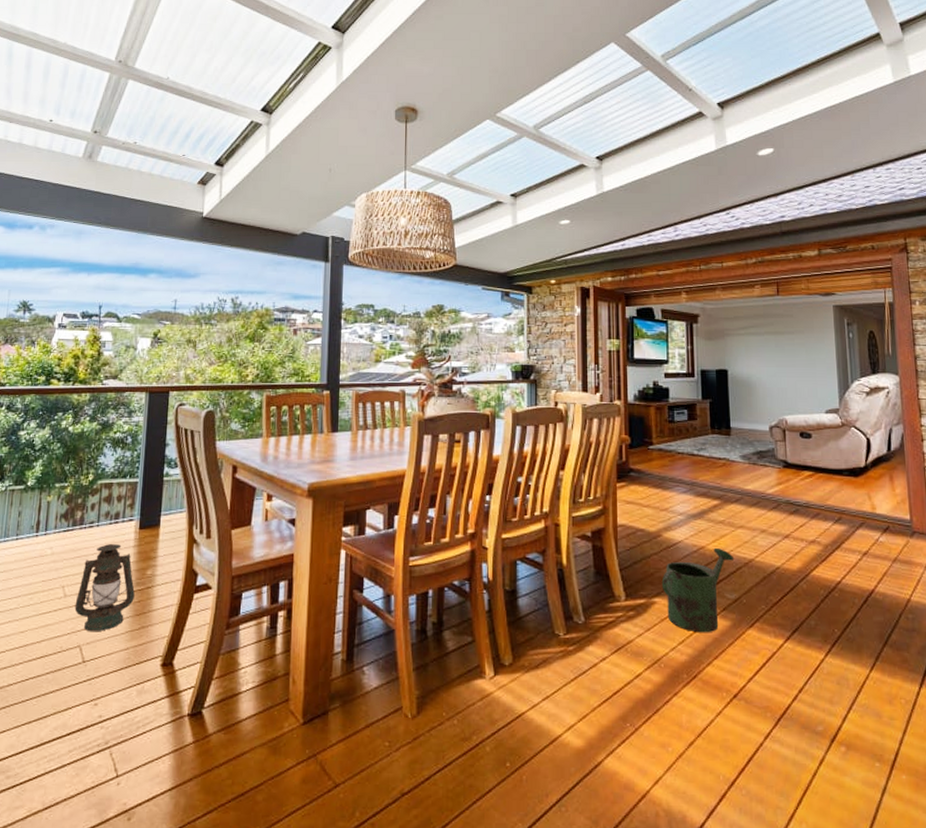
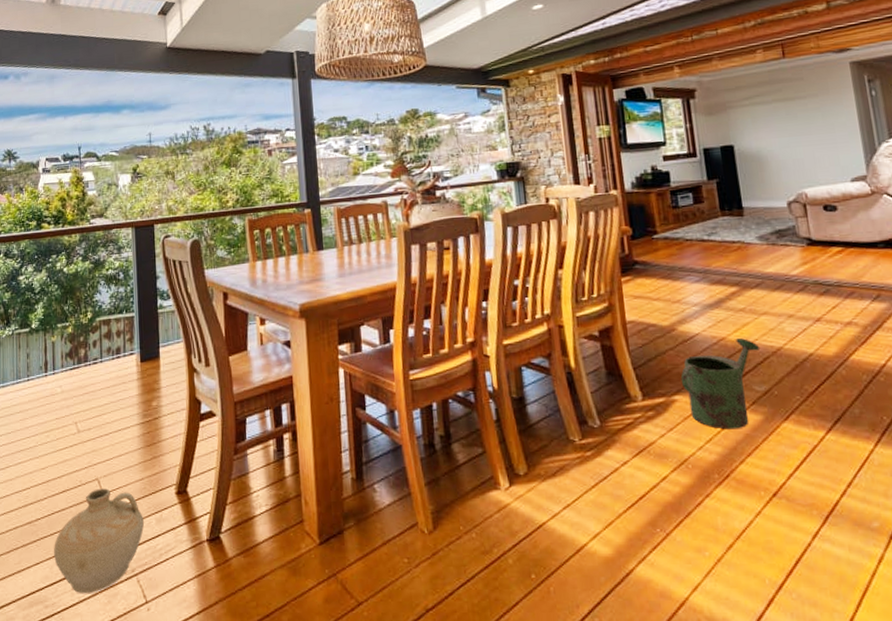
ceramic jug: none [23,656,125,764] -> present [54,488,145,593]
lantern: present [74,544,135,631] -> none [88,378,143,464]

